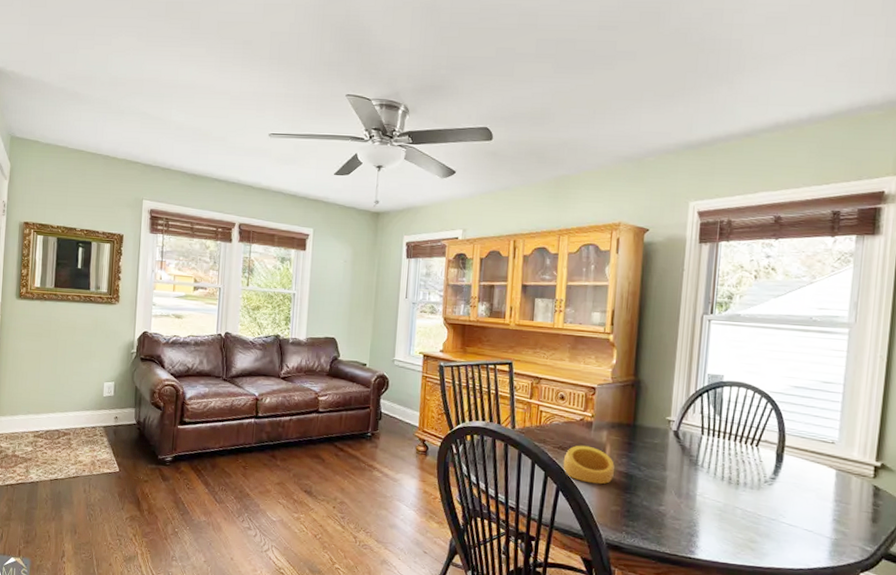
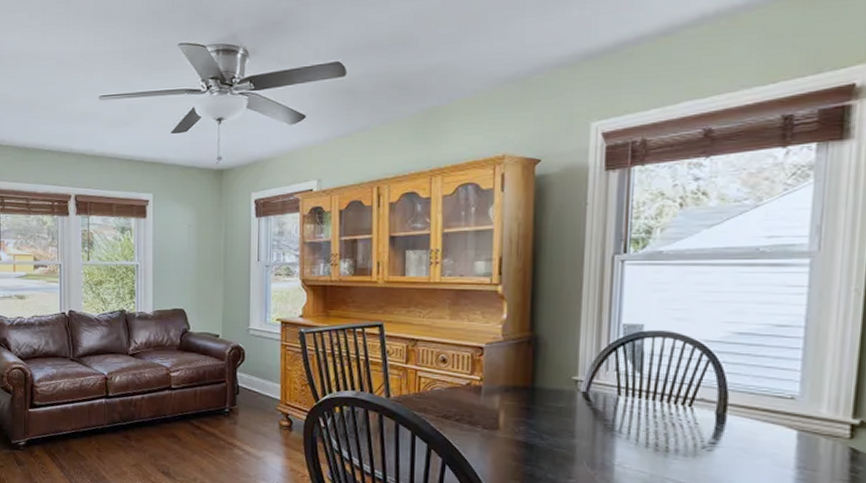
ring: present [563,445,614,484] -> none [448,412,511,456]

